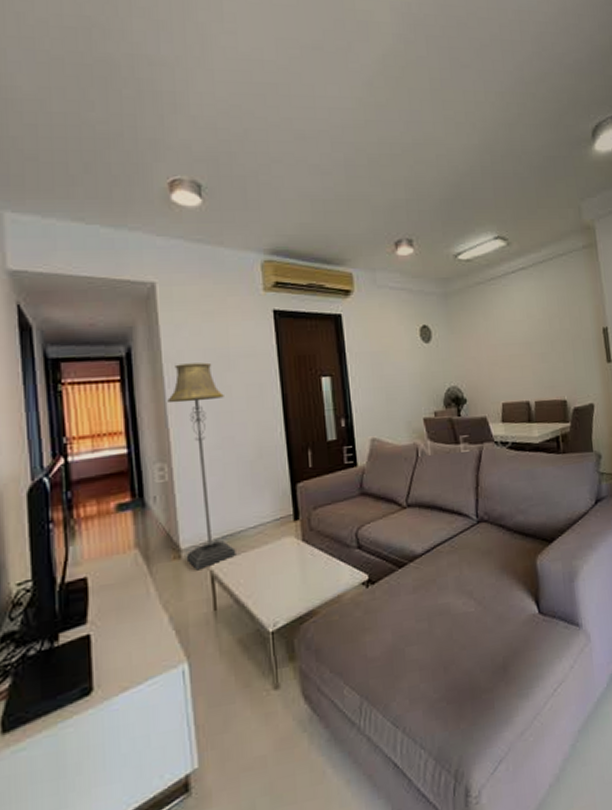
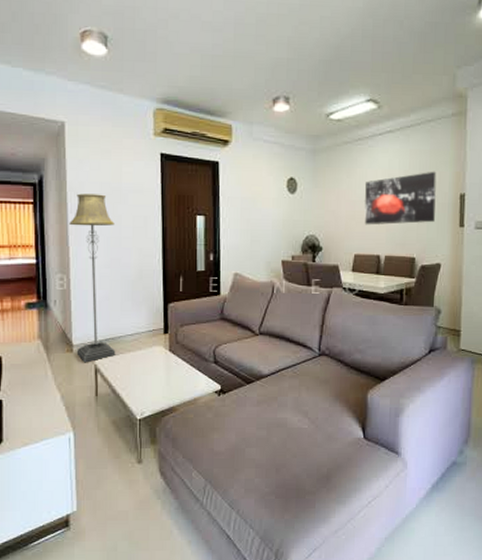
wall art: none [504,306,581,370] -> present [364,171,437,225]

